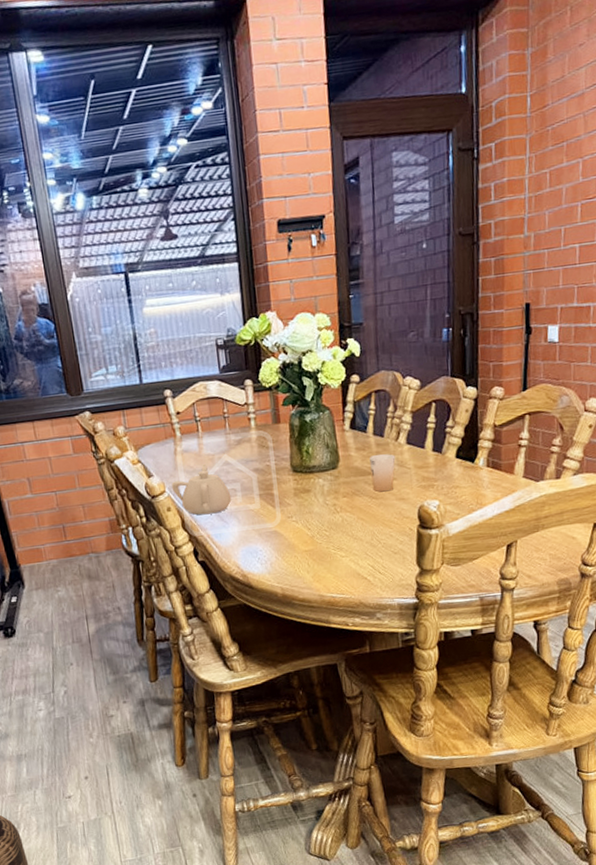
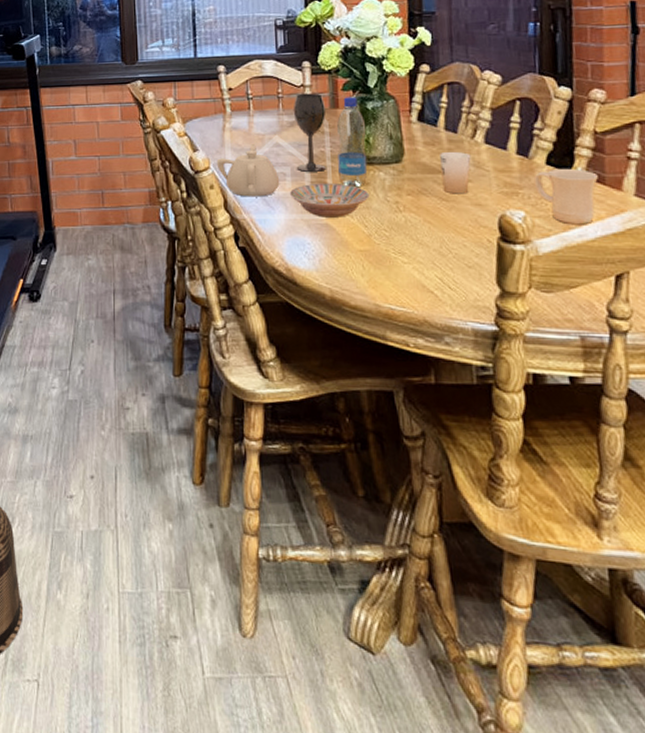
wine glass: none [238,410,272,486] -> present [293,93,326,172]
bowl: none [240,493,311,526] -> present [289,183,370,218]
bottle: none [279,411,309,496] -> present [336,97,368,188]
mug: none [446,459,496,508] -> present [533,168,598,225]

